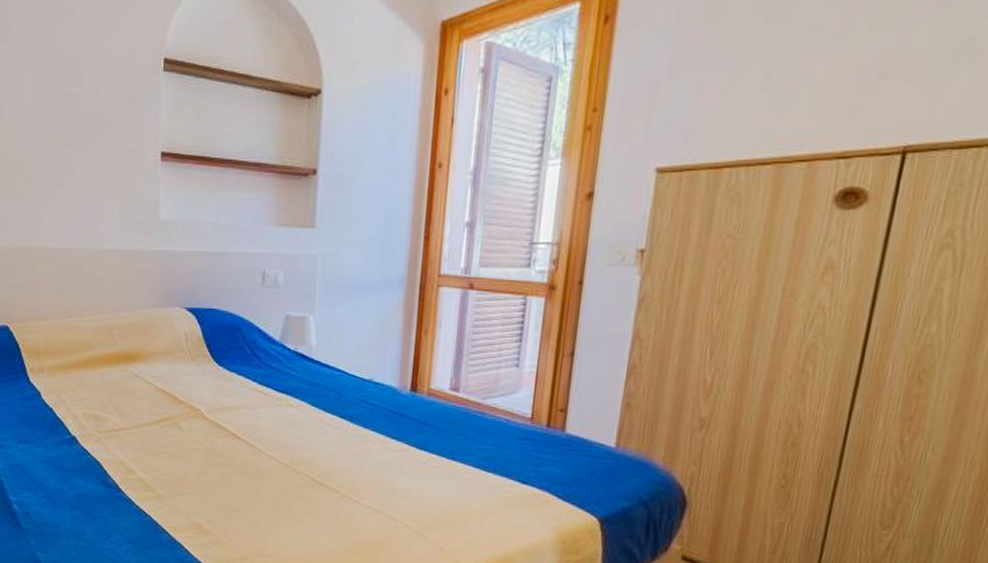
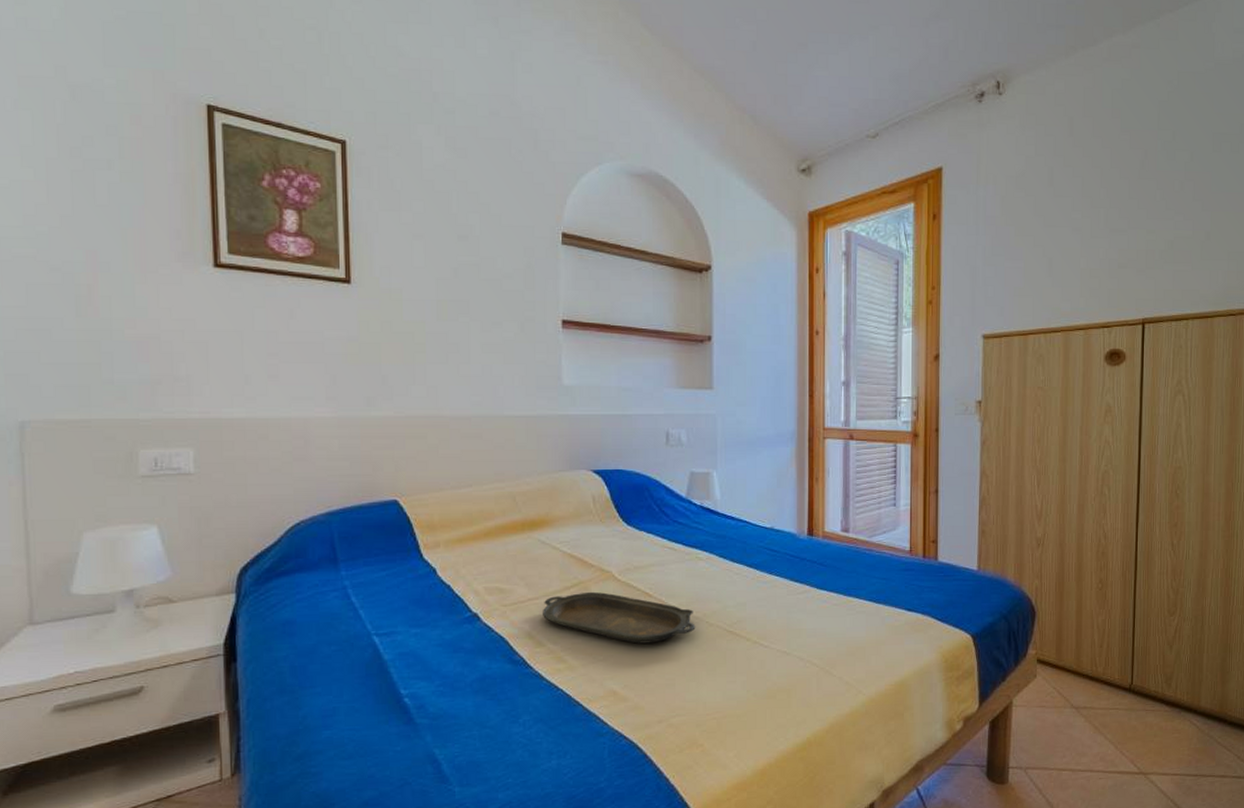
serving tray: none [134,427,282,484] -> present [543,591,696,644]

